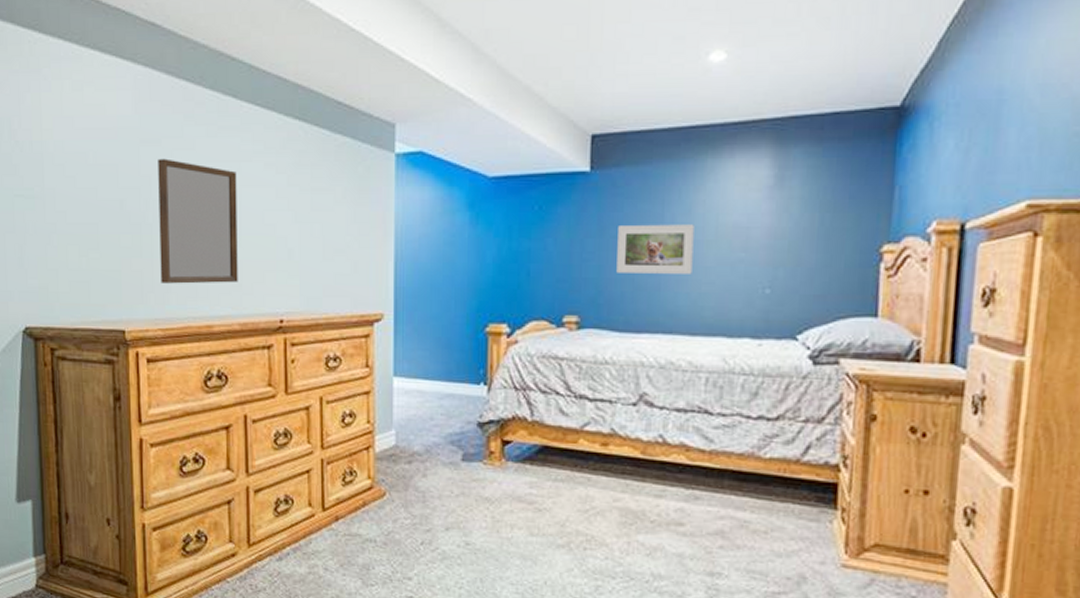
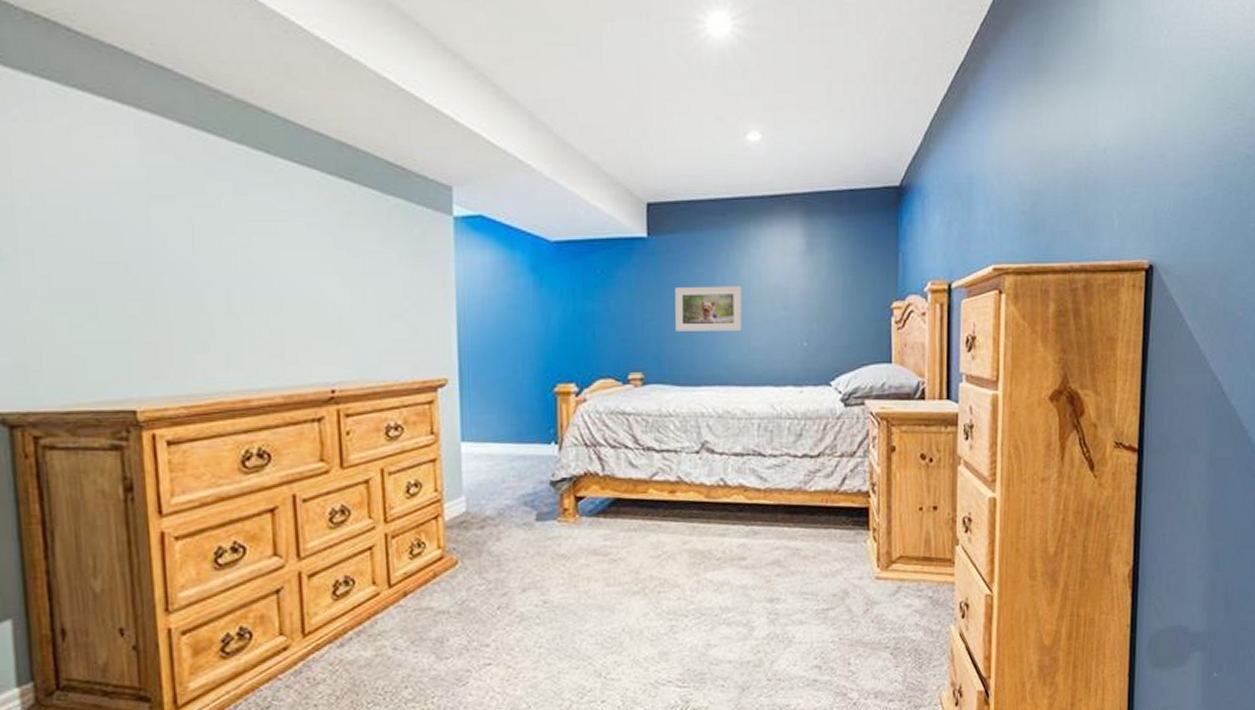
home mirror: present [158,158,238,284] -> none [173,217,279,356]

